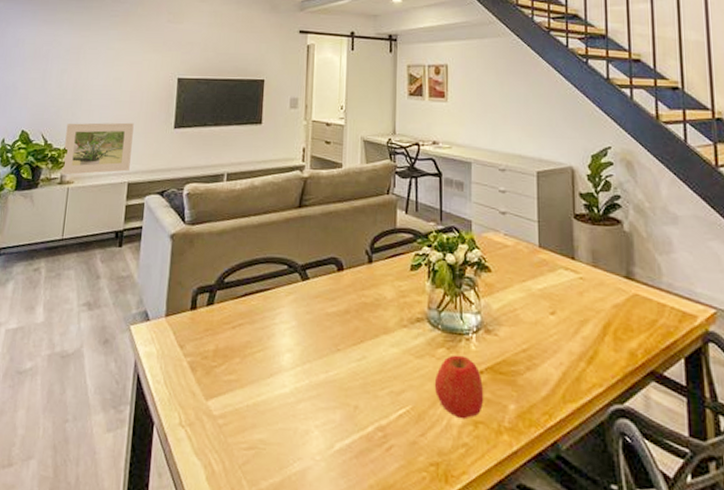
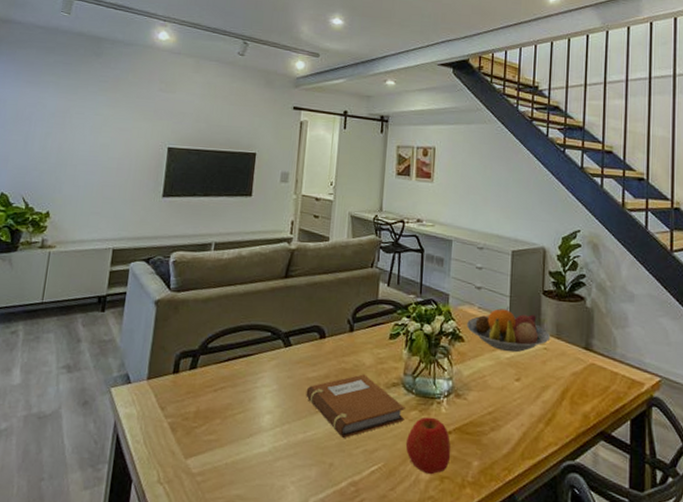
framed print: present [61,122,134,175] -> none [43,187,121,239]
notebook: none [326,308,432,378] -> present [306,374,405,438]
fruit bowl: none [492,232,587,283] -> present [466,306,551,353]

